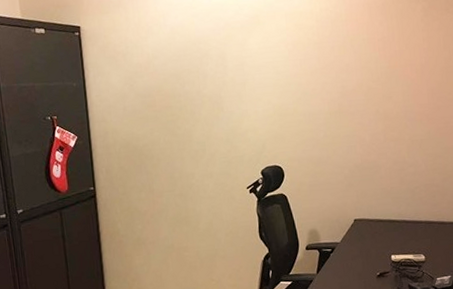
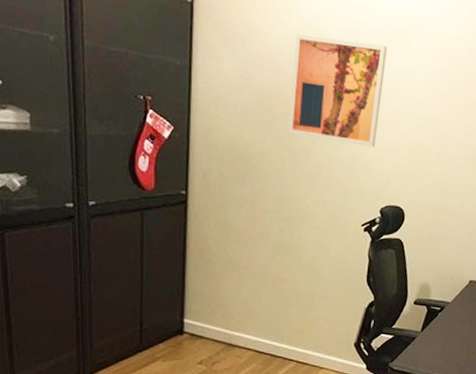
wall art: none [166,33,248,123] -> present [288,34,387,148]

